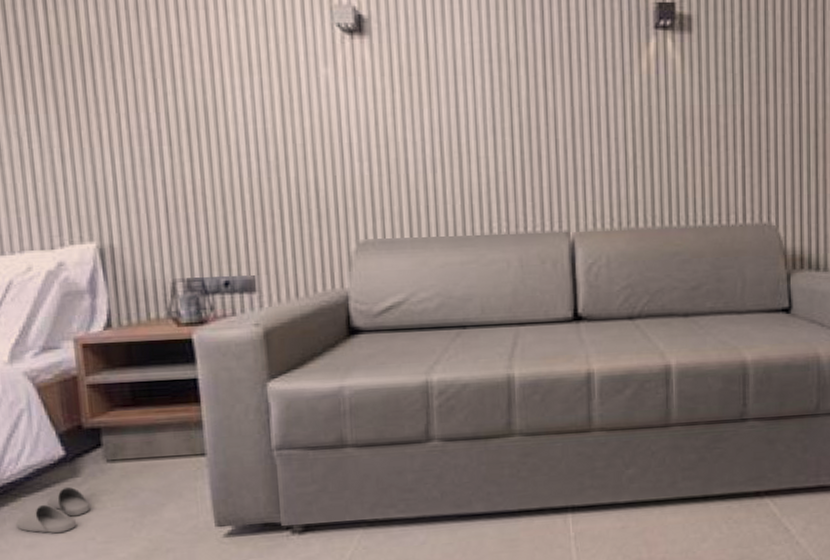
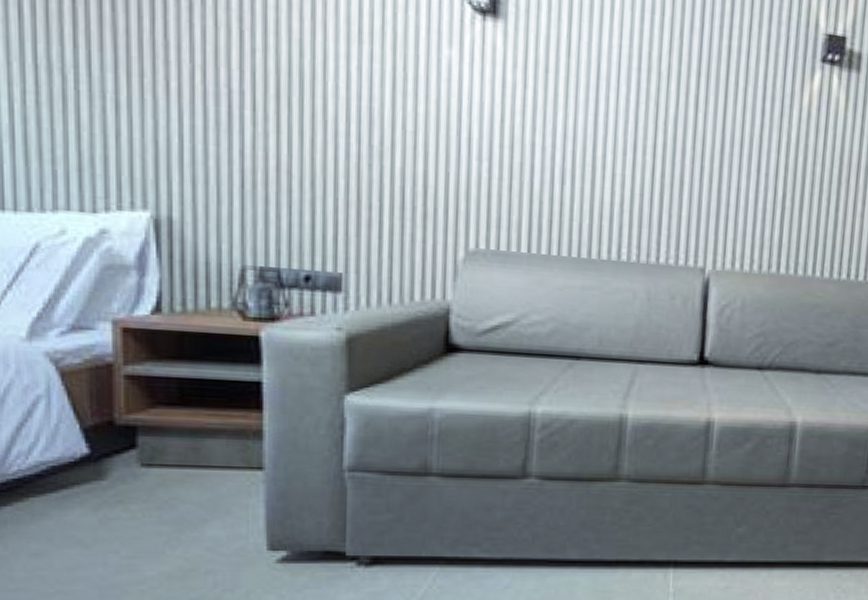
slippers: present [15,486,90,534] -> none [19,490,116,543]

